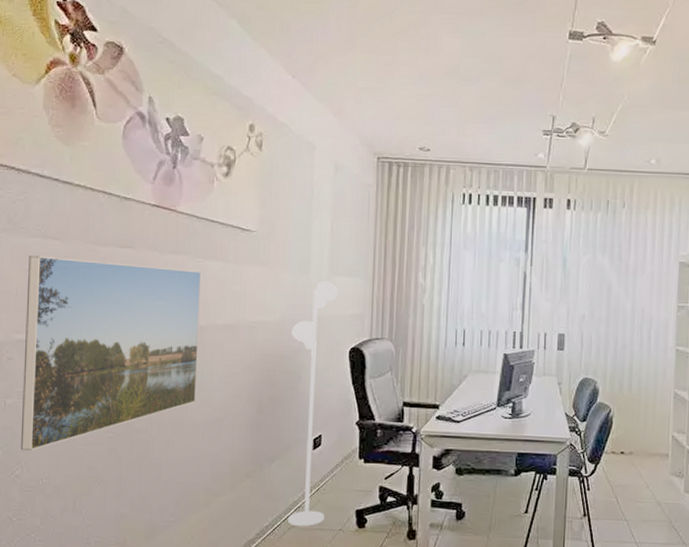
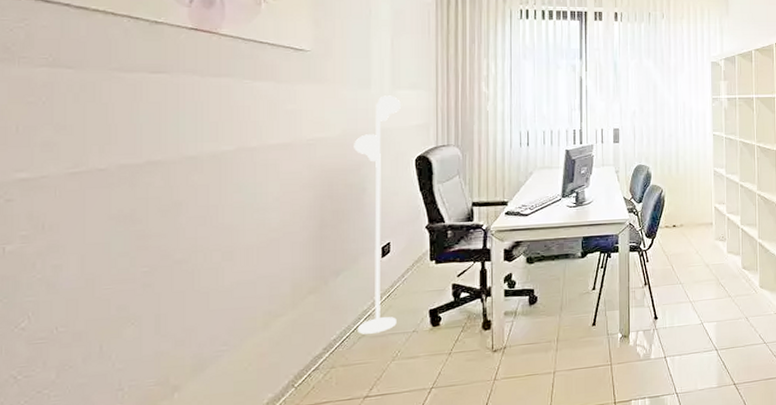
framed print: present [20,255,202,452] -> none [26,86,251,300]

